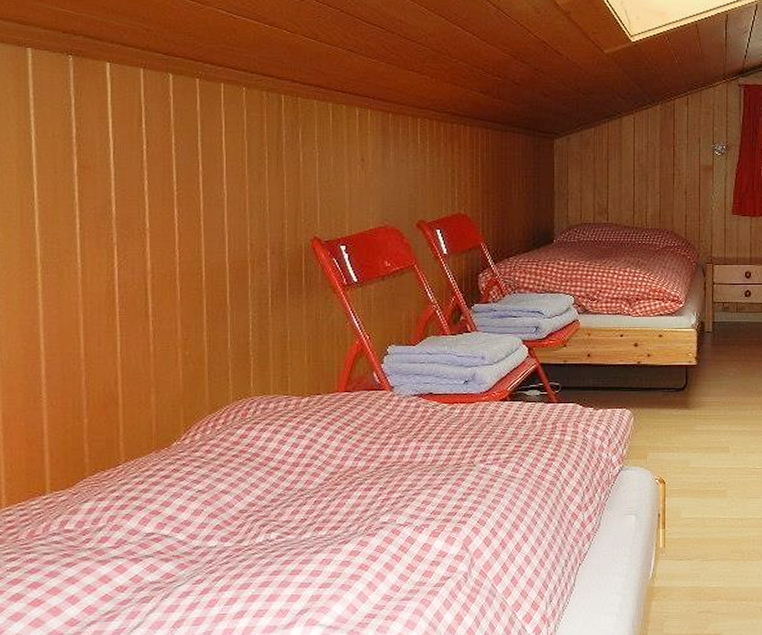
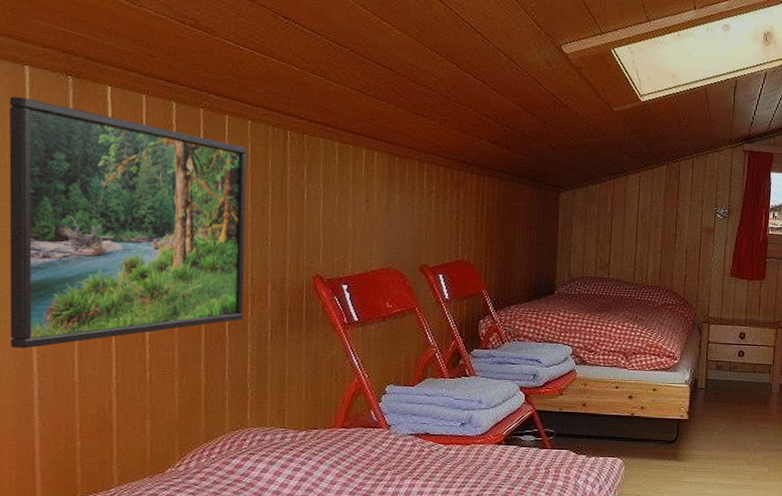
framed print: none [13,79,244,328] -> present [9,97,247,349]

